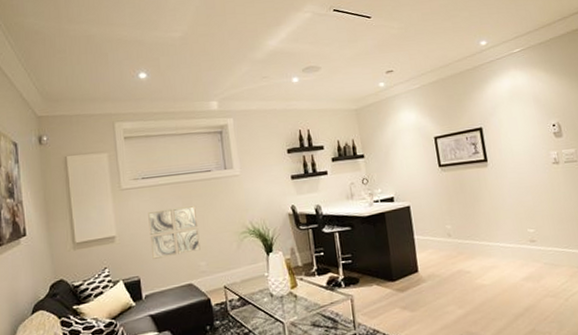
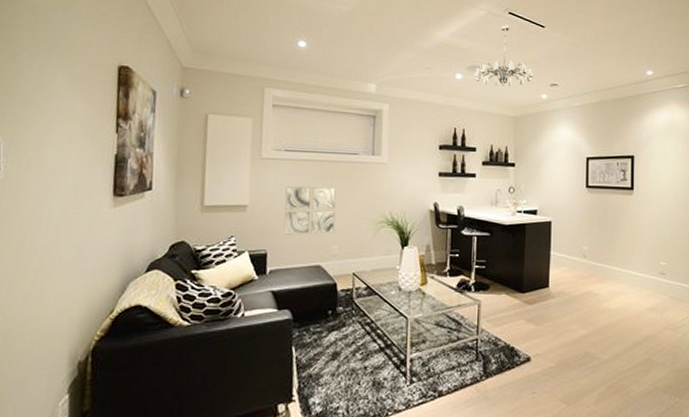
chandelier: none [310,22,368,83] -> present [475,25,533,87]

